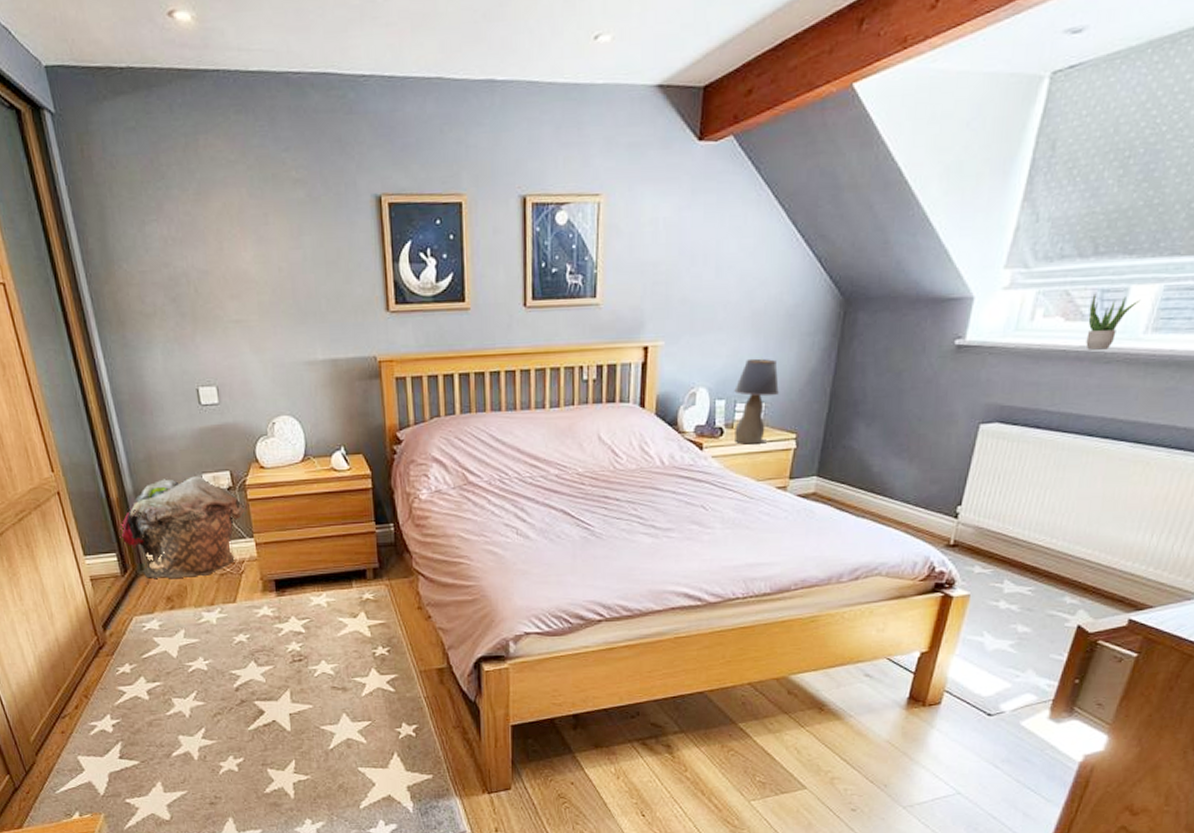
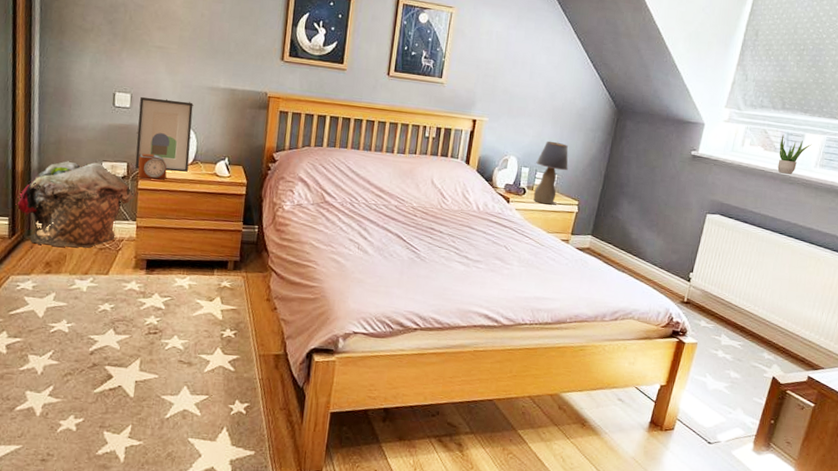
picture frame: none [228,384,301,476] -> present [135,96,194,173]
alarm clock: none [240,455,277,487] -> present [137,153,167,180]

